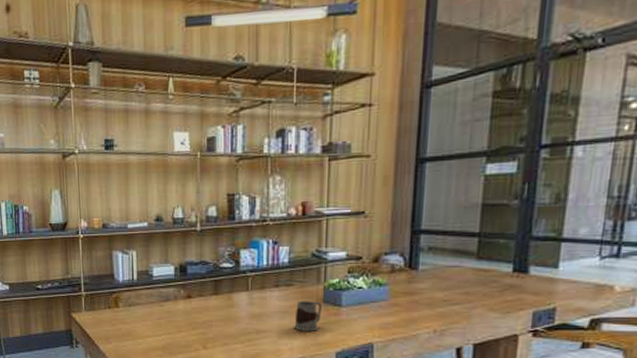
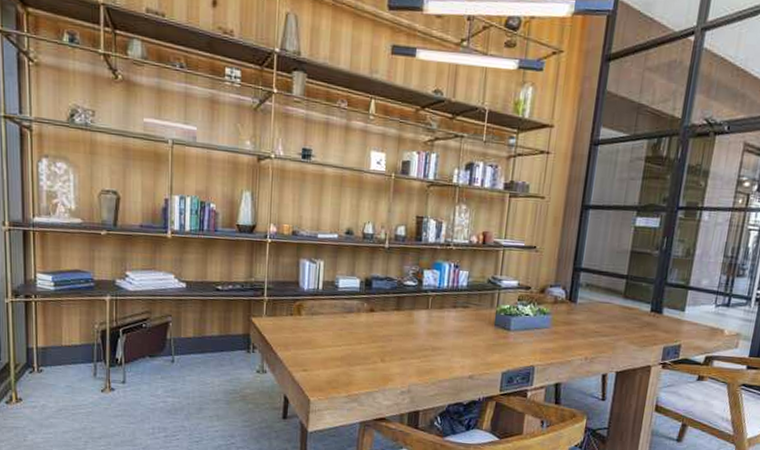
mug: present [294,301,322,331] -> none [467,322,493,352]

